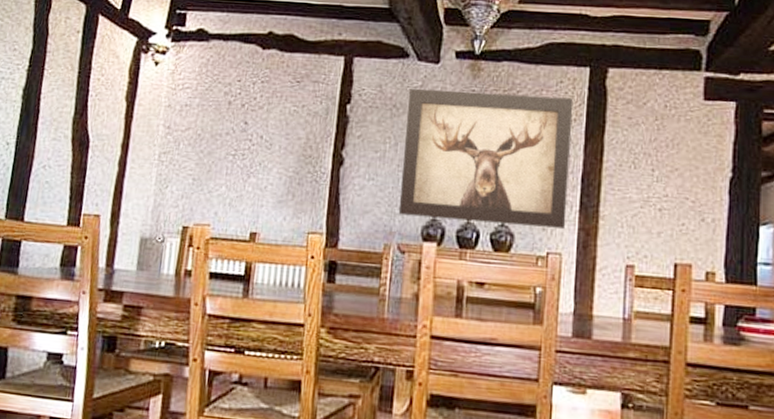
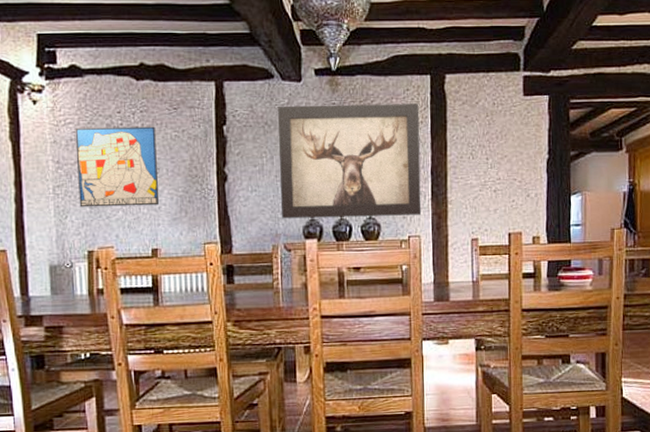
wall art: none [182,93,275,185] -> present [75,126,160,208]

